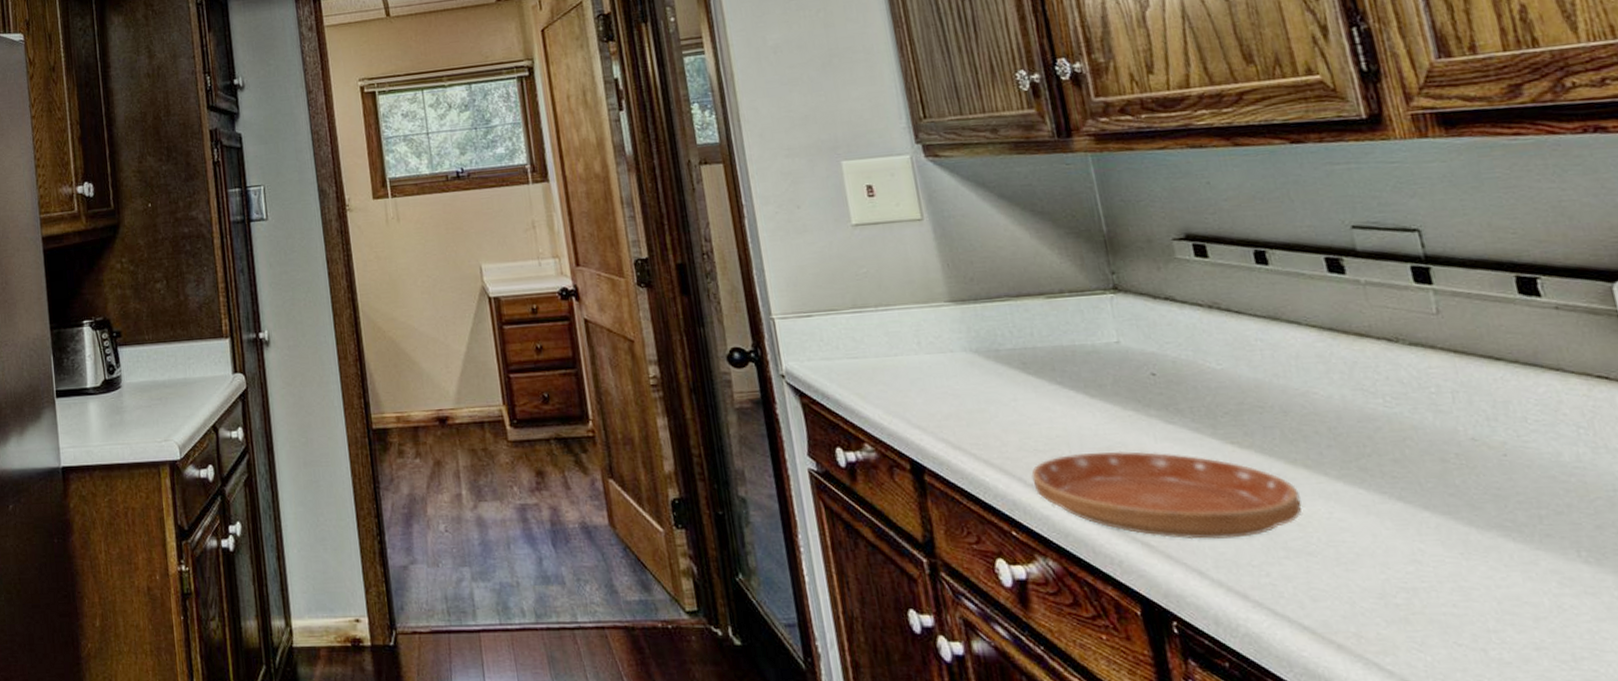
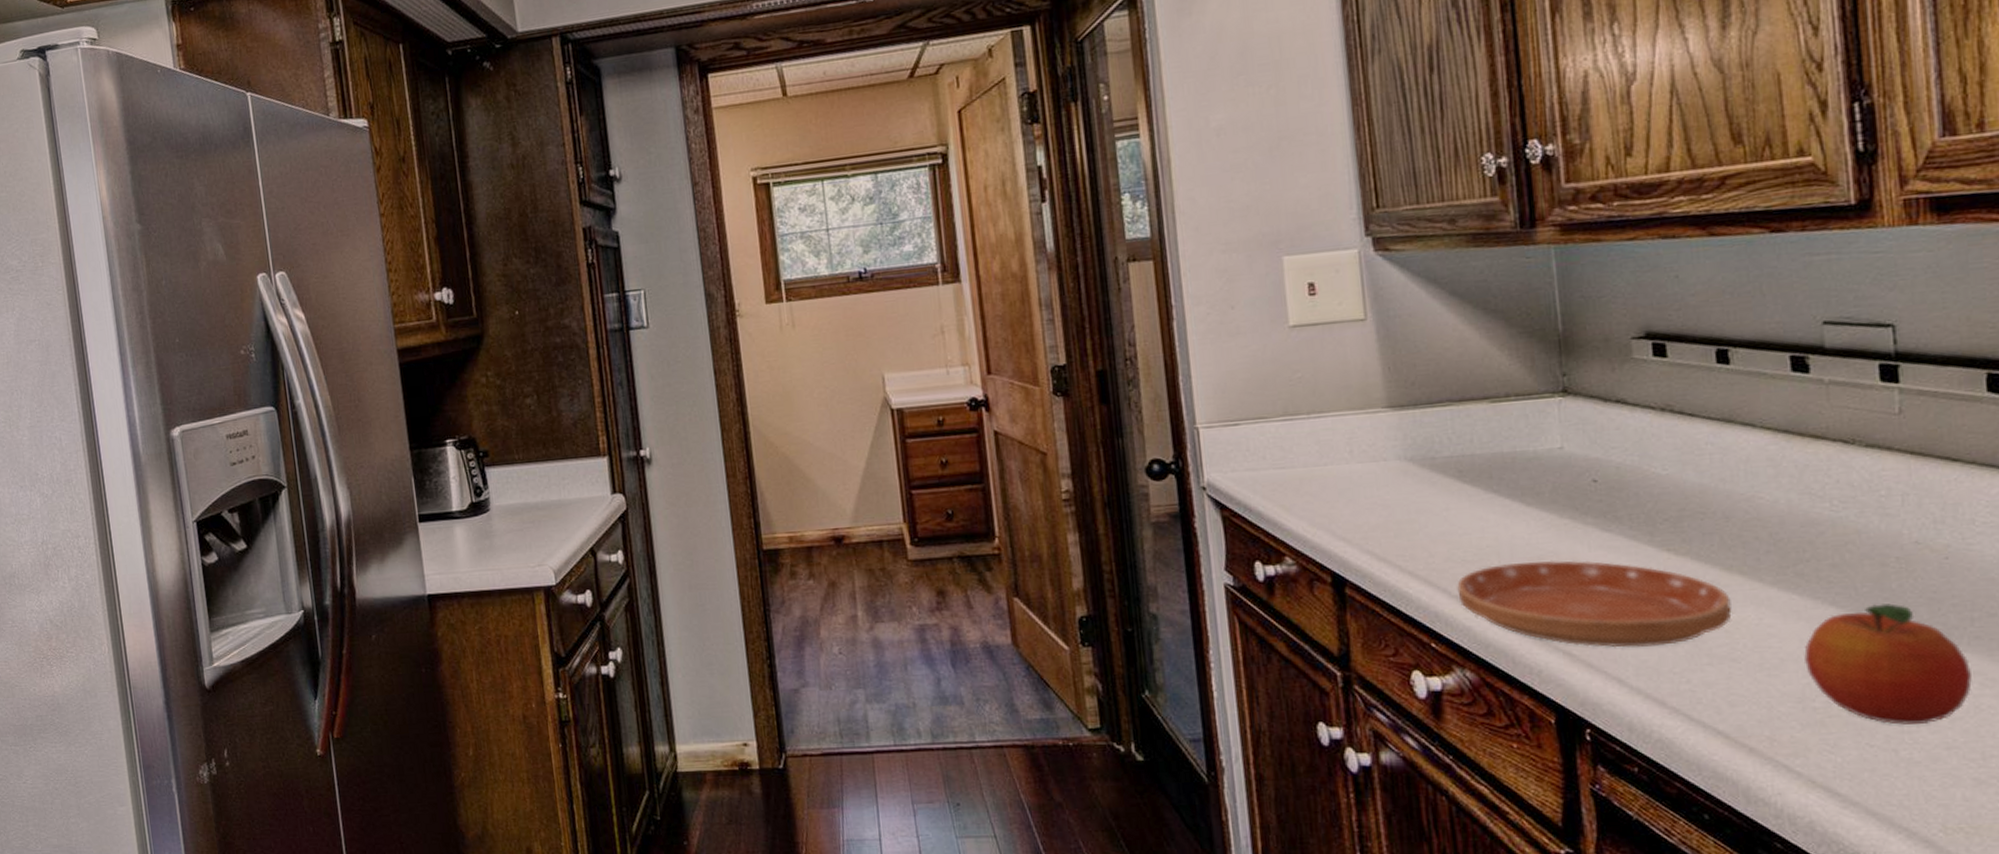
fruit: none [1379,499,1551,623] -> present [1804,603,1972,725]

